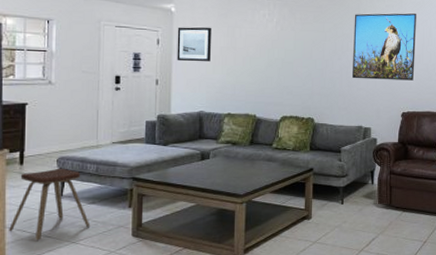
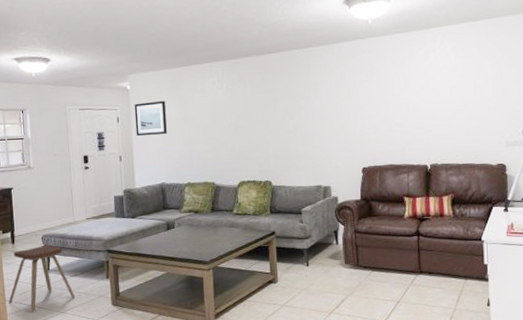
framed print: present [352,13,416,81] -> none [303,62,372,137]

